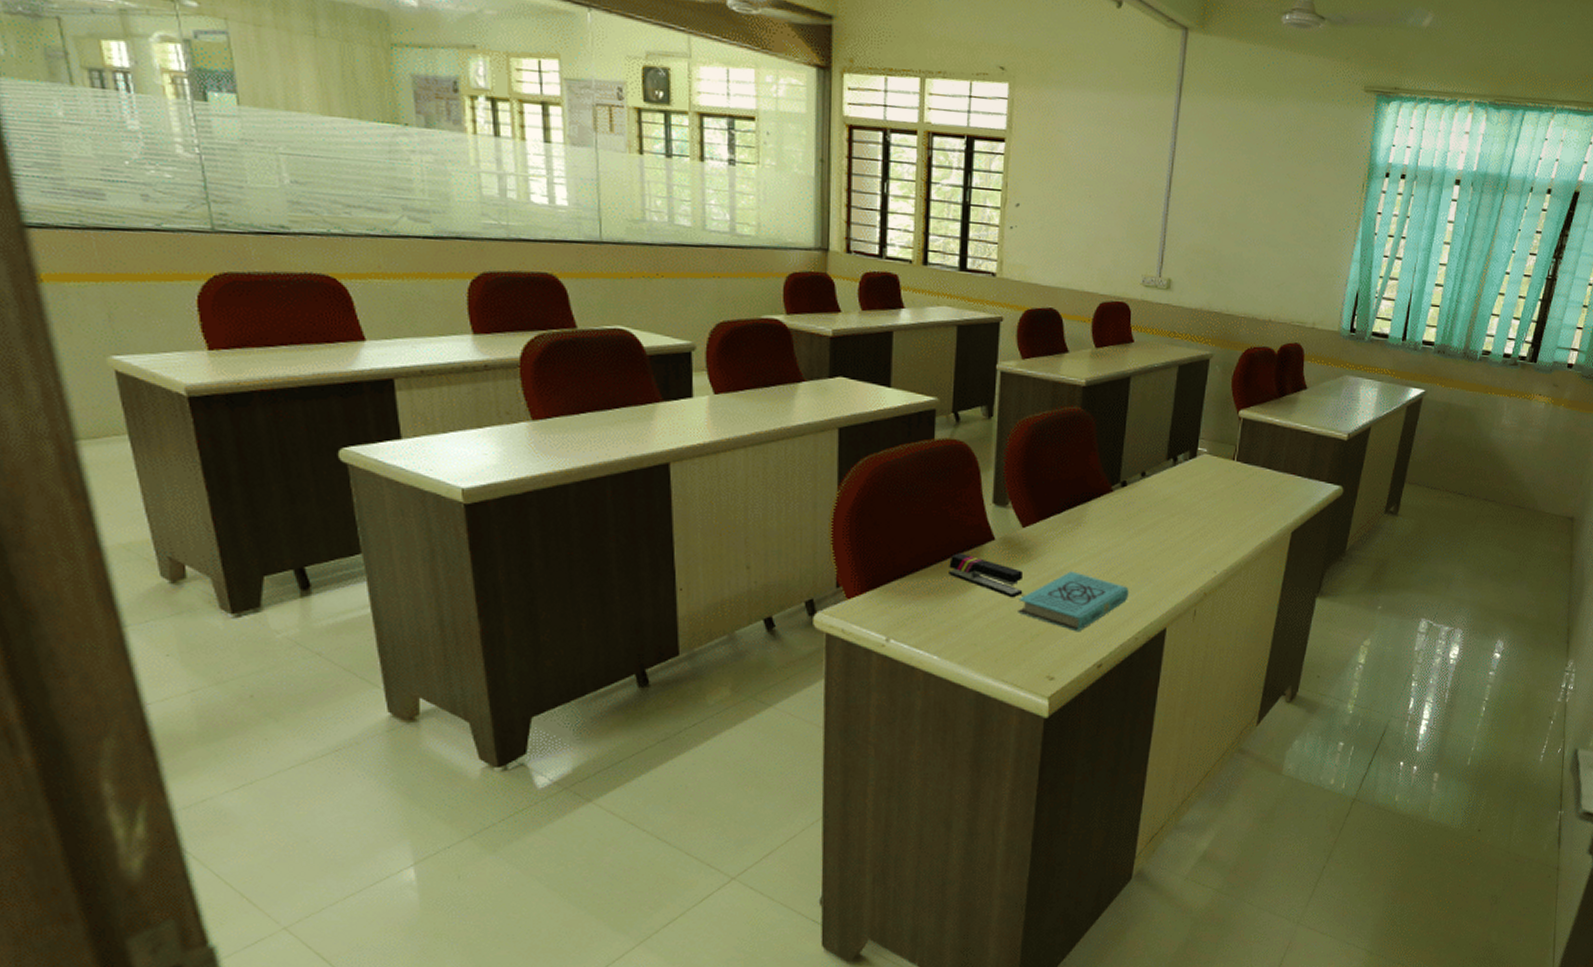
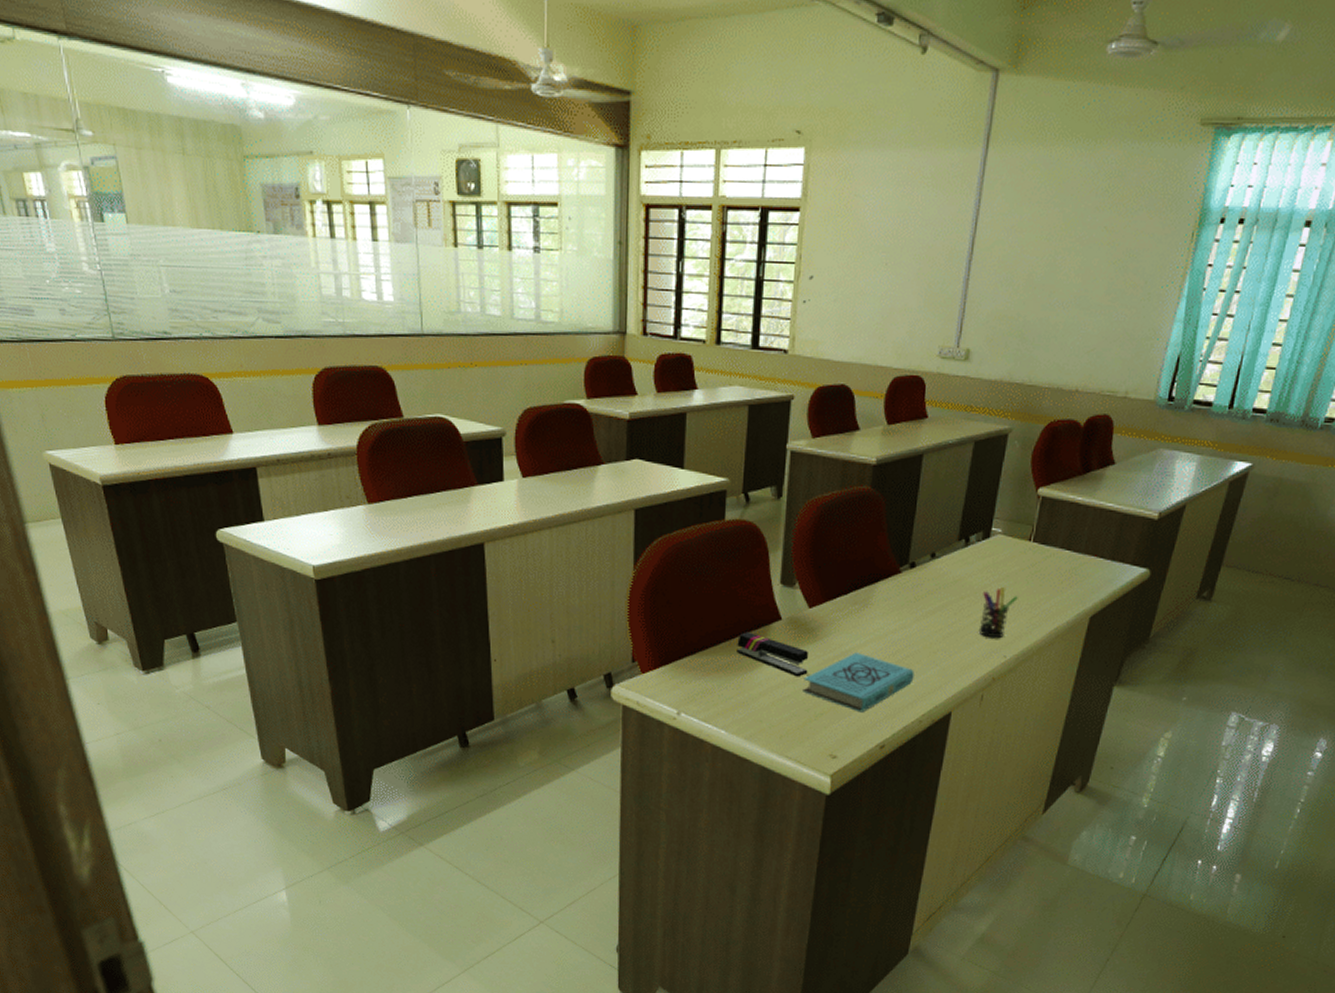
pen holder: none [1189,505,1225,554] -> present [978,587,1018,639]

